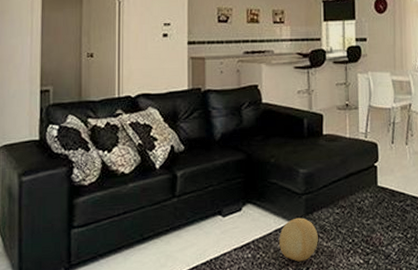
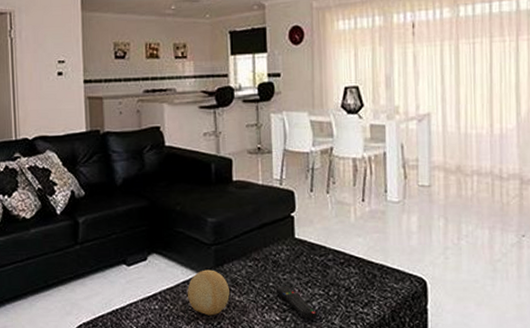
remote control: none [360,229,397,261] -> present [275,285,318,320]

